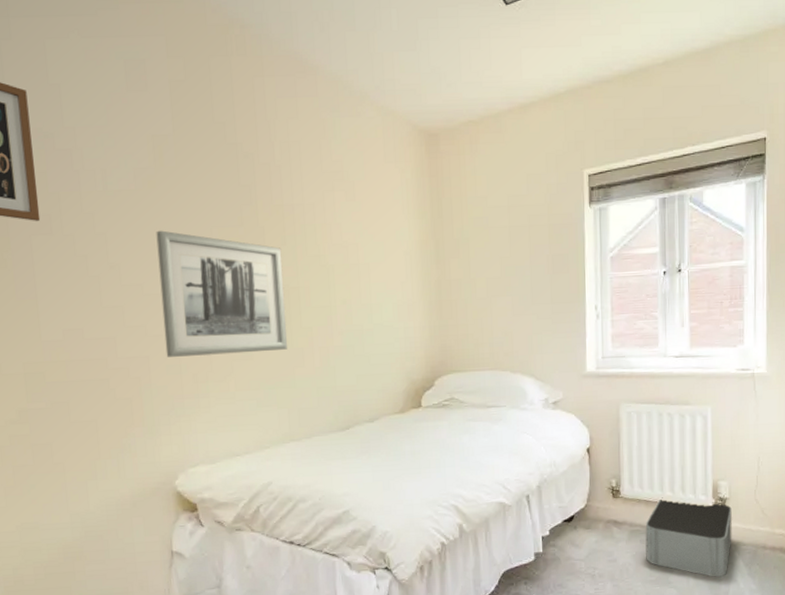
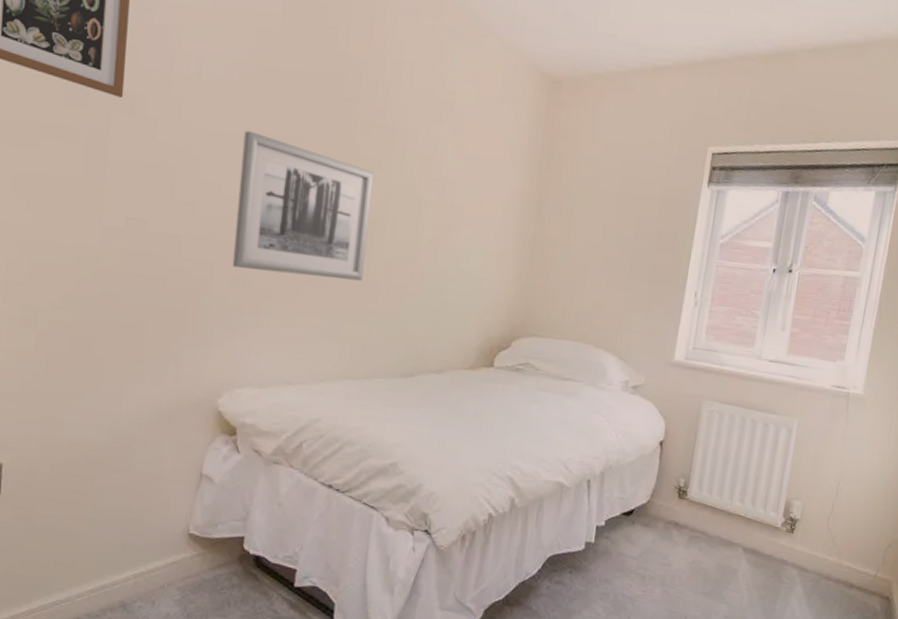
storage bin: present [645,497,732,577] -> none [702,506,801,601]

